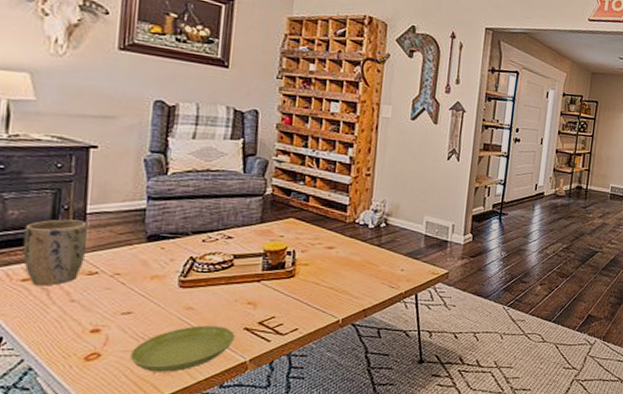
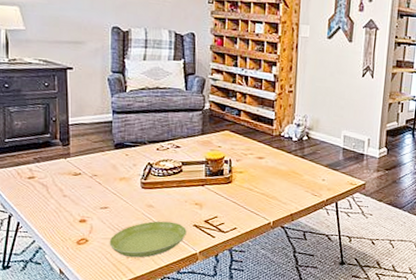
plant pot: present [22,219,88,286] -> none [27,129,72,183]

